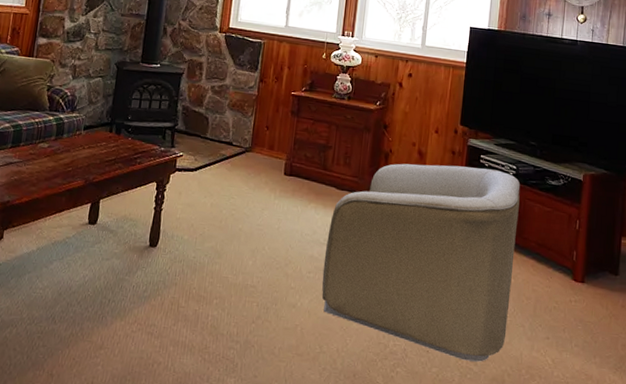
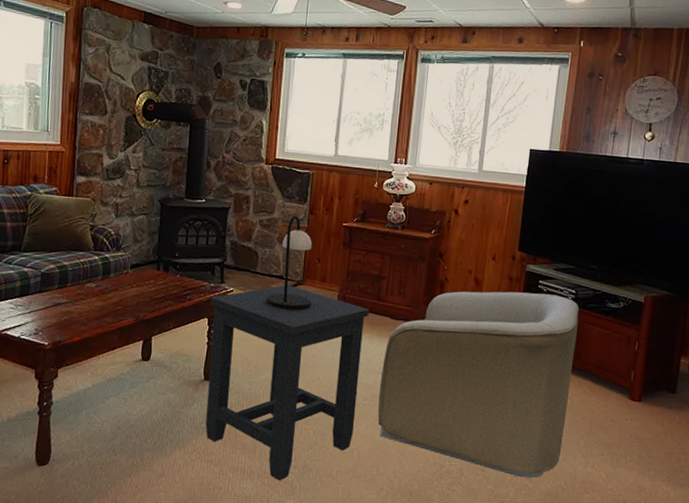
side table: none [148,151,316,357] -> present [205,285,370,481]
table lamp: none [215,82,262,178] -> present [266,215,313,311]

